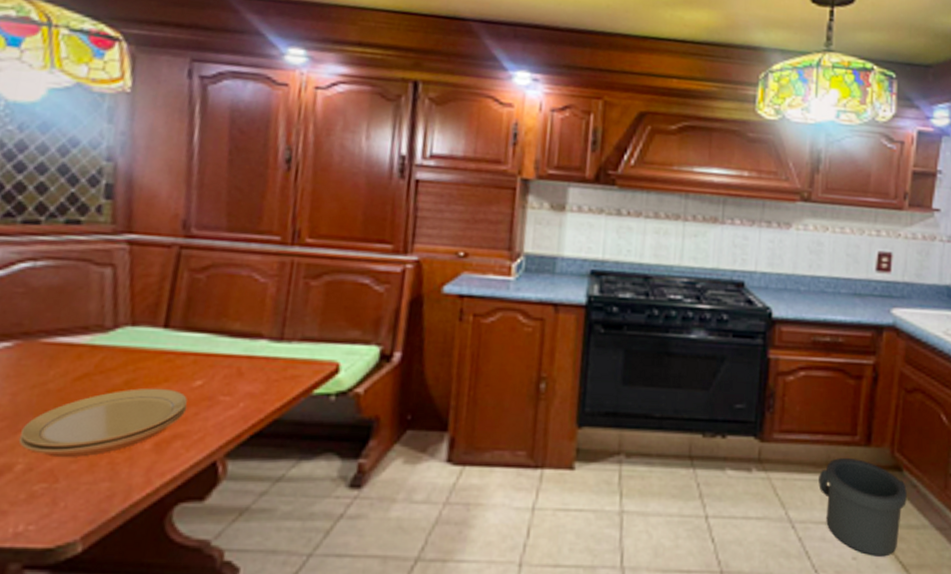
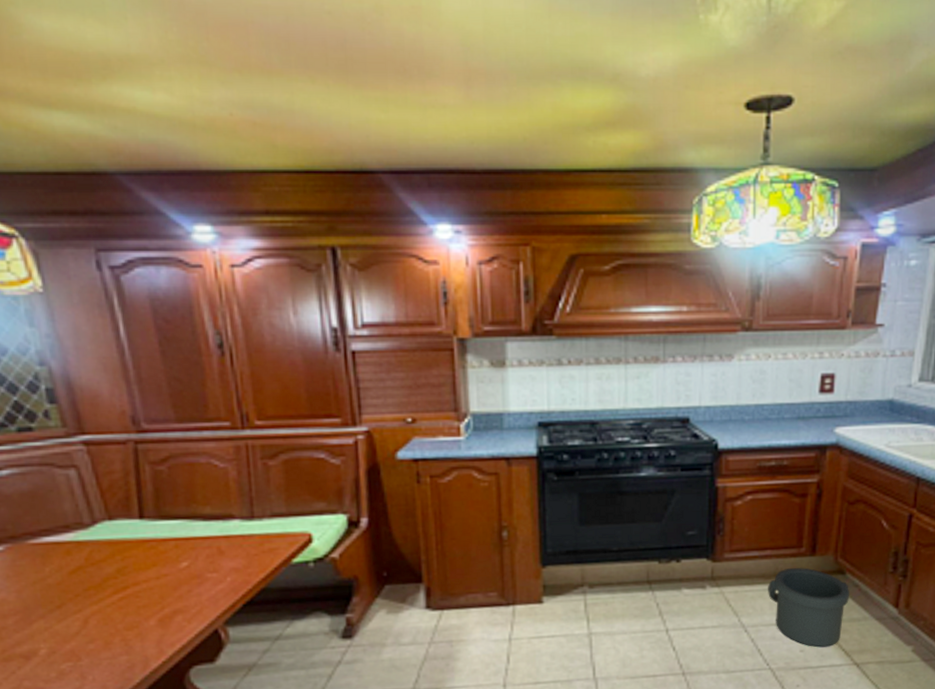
plate: present [18,388,188,458] -> none [35,572,180,640]

